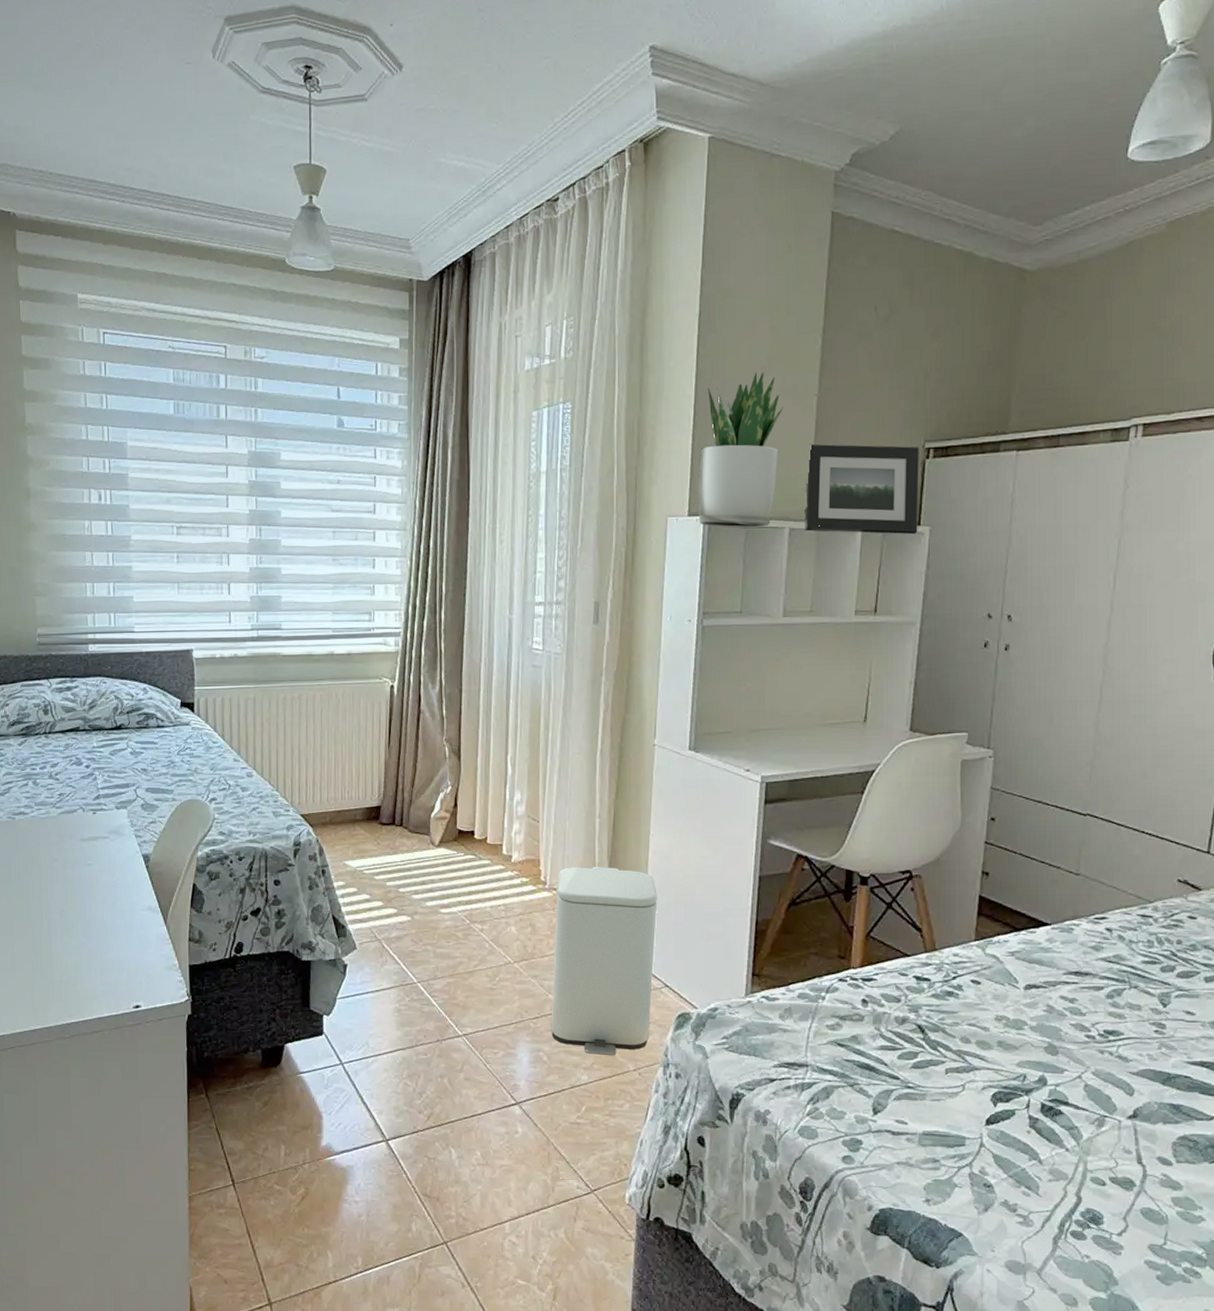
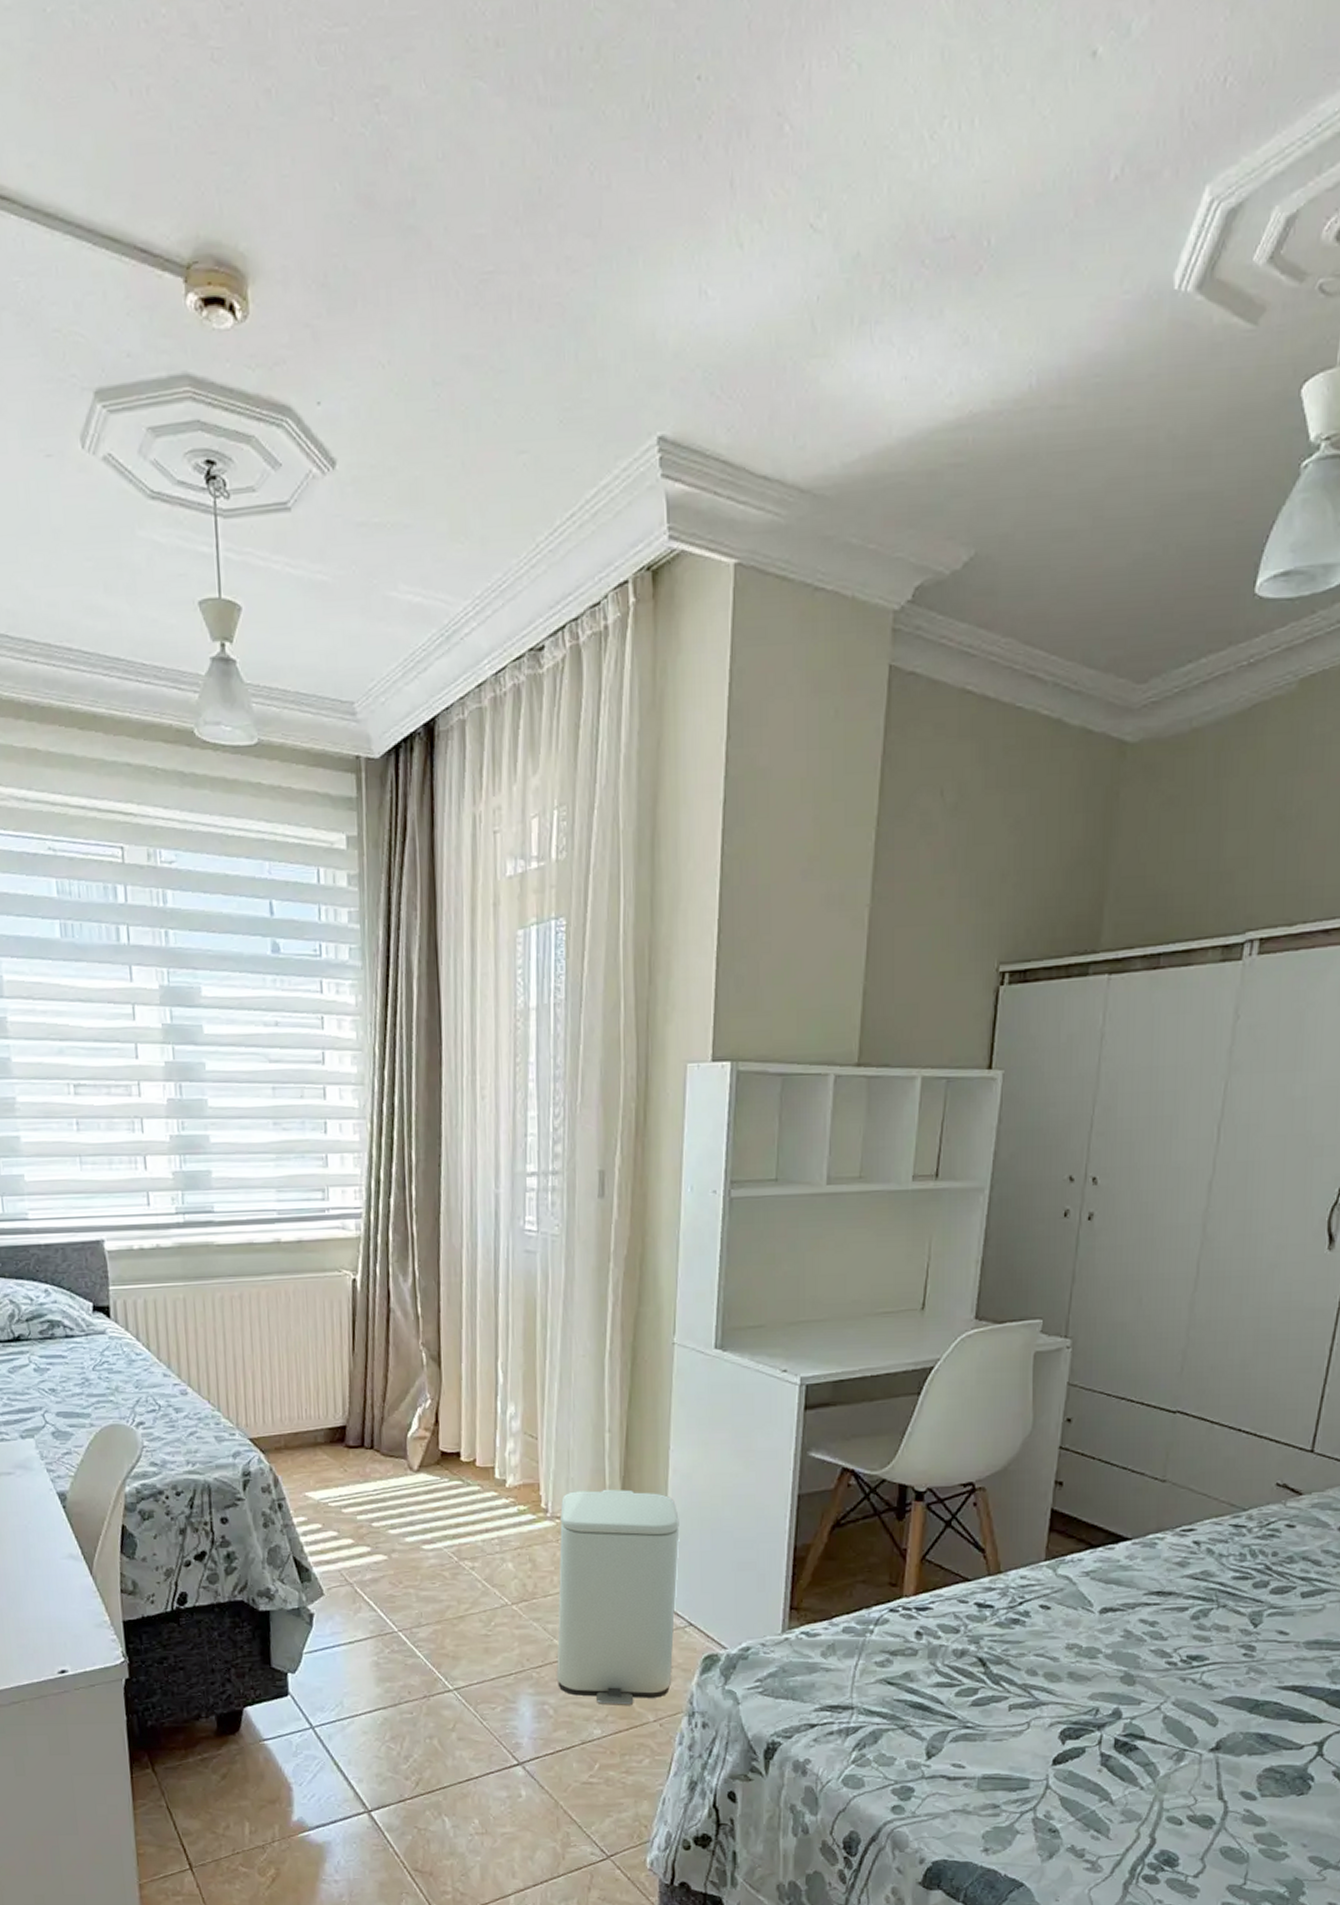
planter: present [698,372,783,527] -> none [724,877,828,1075]
picture frame: present [805,444,919,535] -> none [853,968,992,1081]

